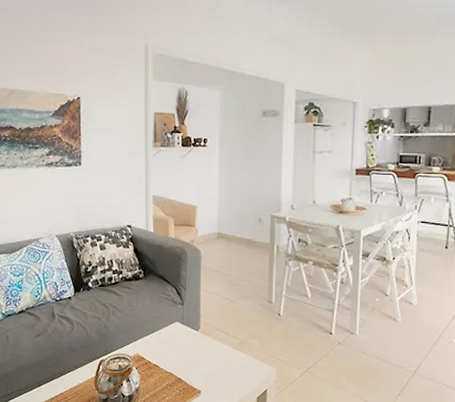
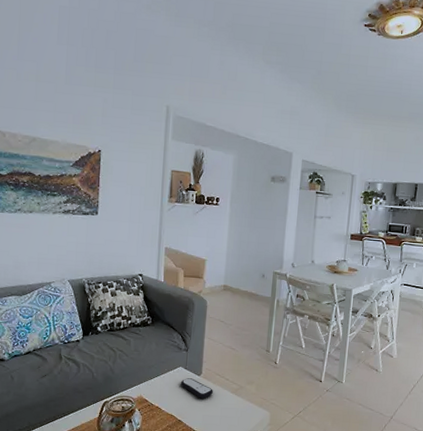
remote control: none [178,334,213,355] -> present [180,378,213,399]

